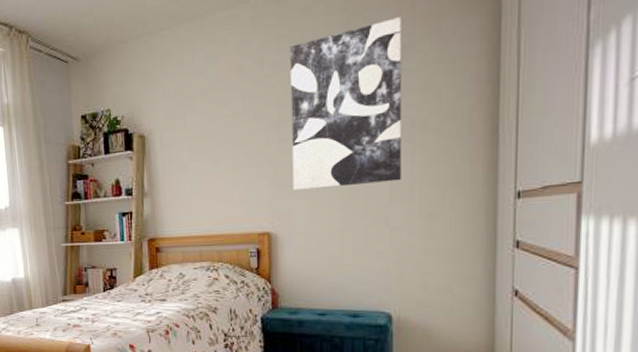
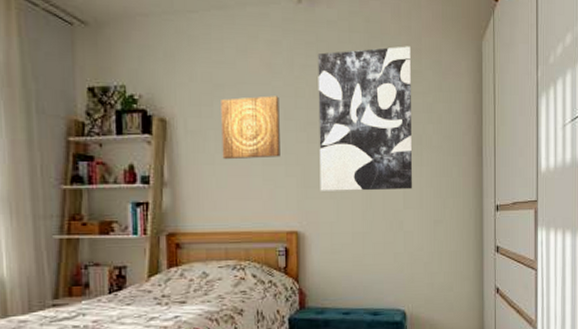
wall art: none [193,98,251,167] -> present [221,96,280,160]

